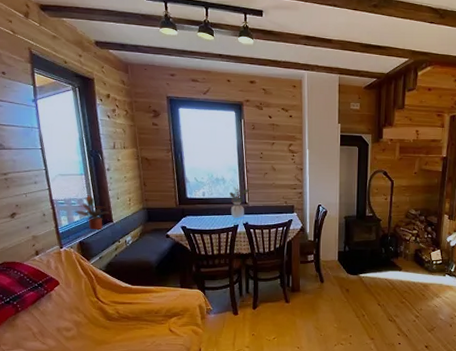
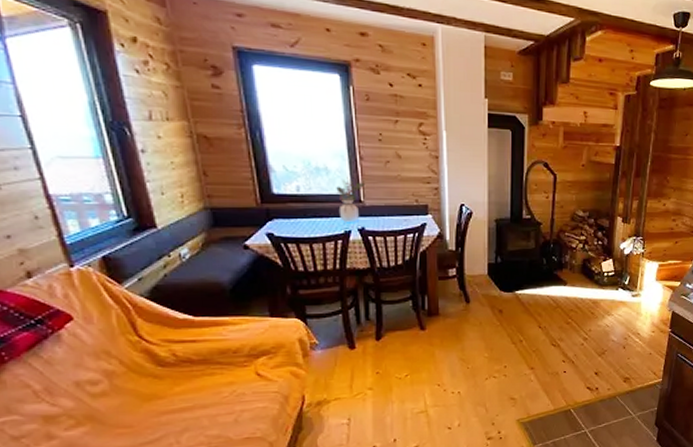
potted plant: present [74,195,110,231] -> none [89,188,150,240]

